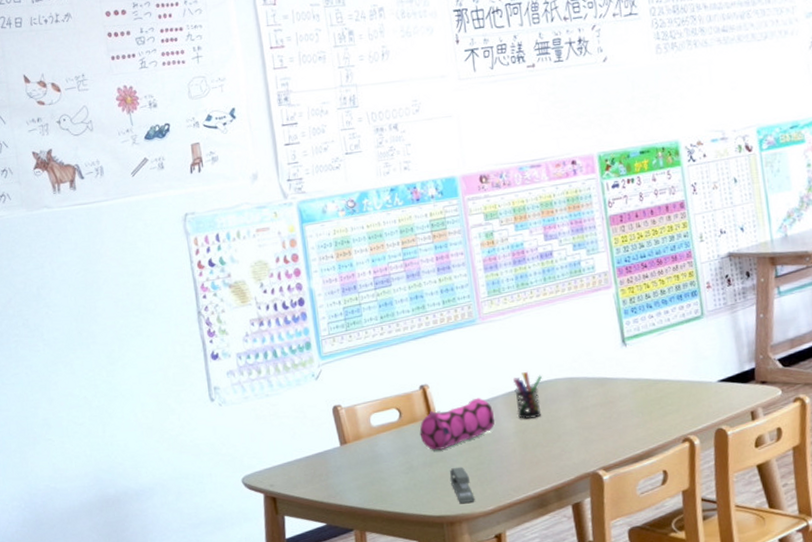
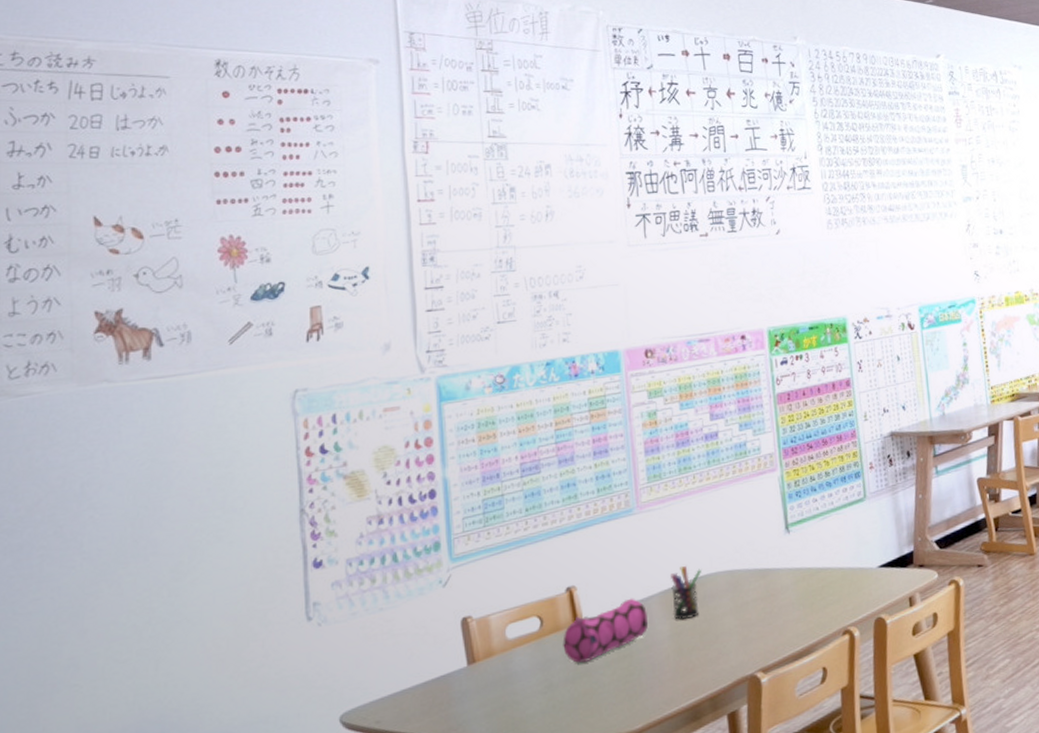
stapler: present [449,466,475,503] -> none [594,680,622,724]

